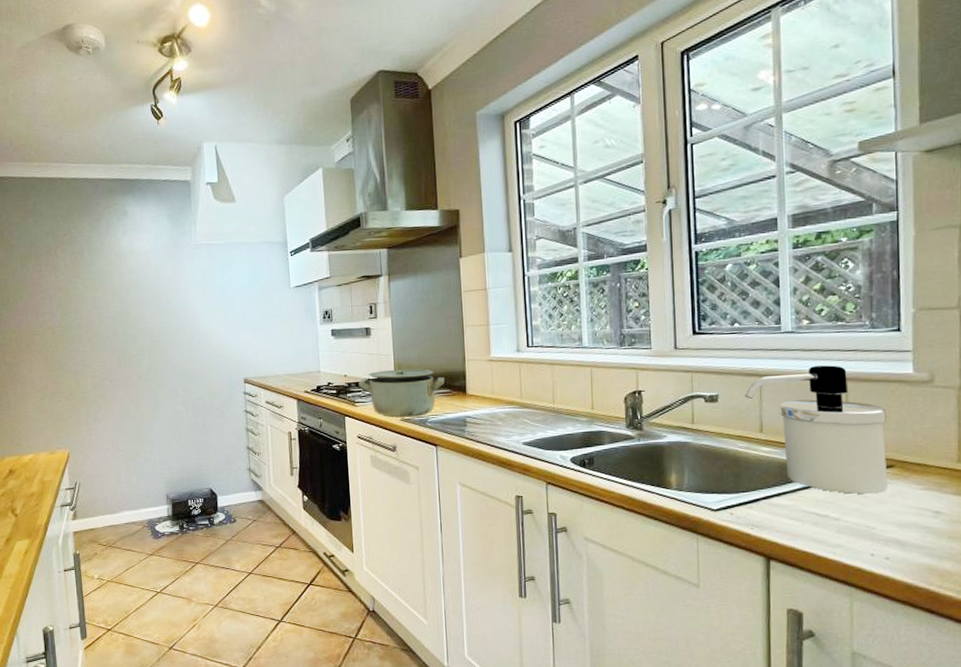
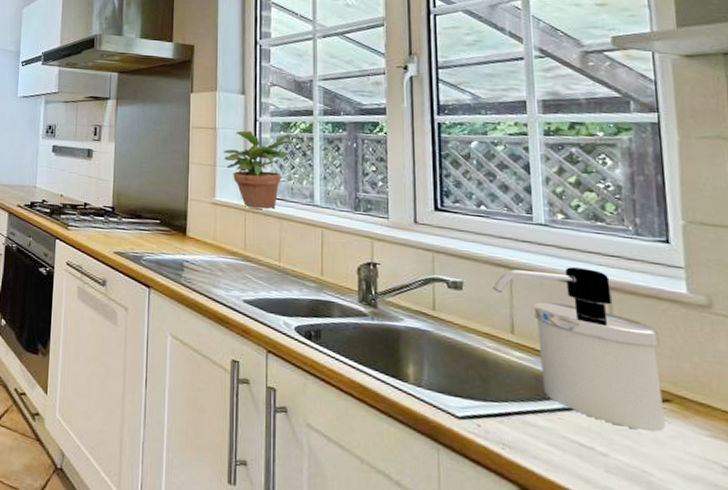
saucepan: present [358,368,444,418] -> none [74,196,164,253]
potted plant: none [496,284,562,359] -> present [224,130,294,210]

